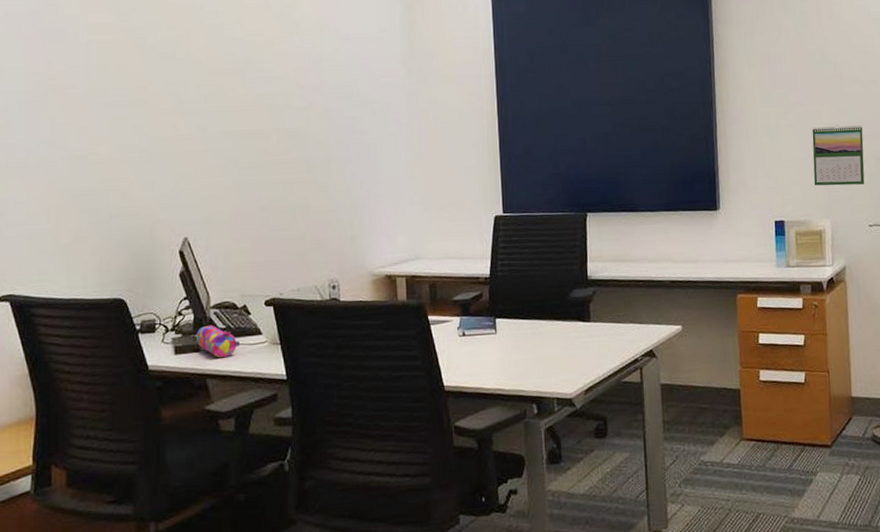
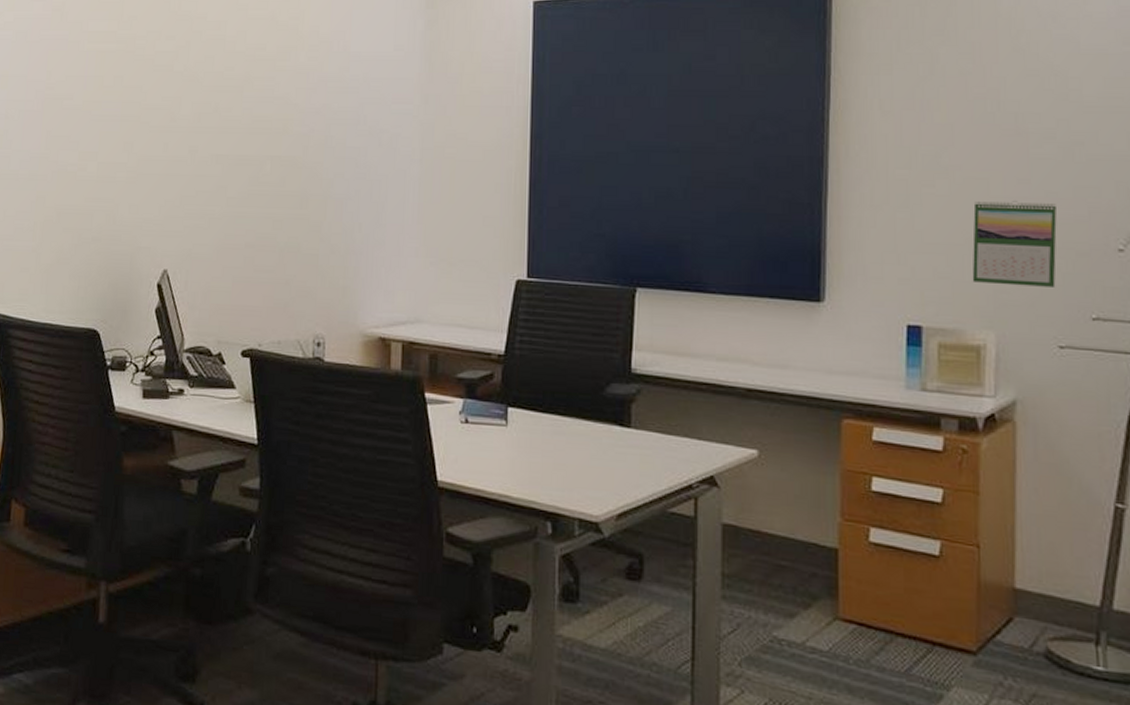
pencil case: present [195,325,241,358] -> none [165,370,212,410]

